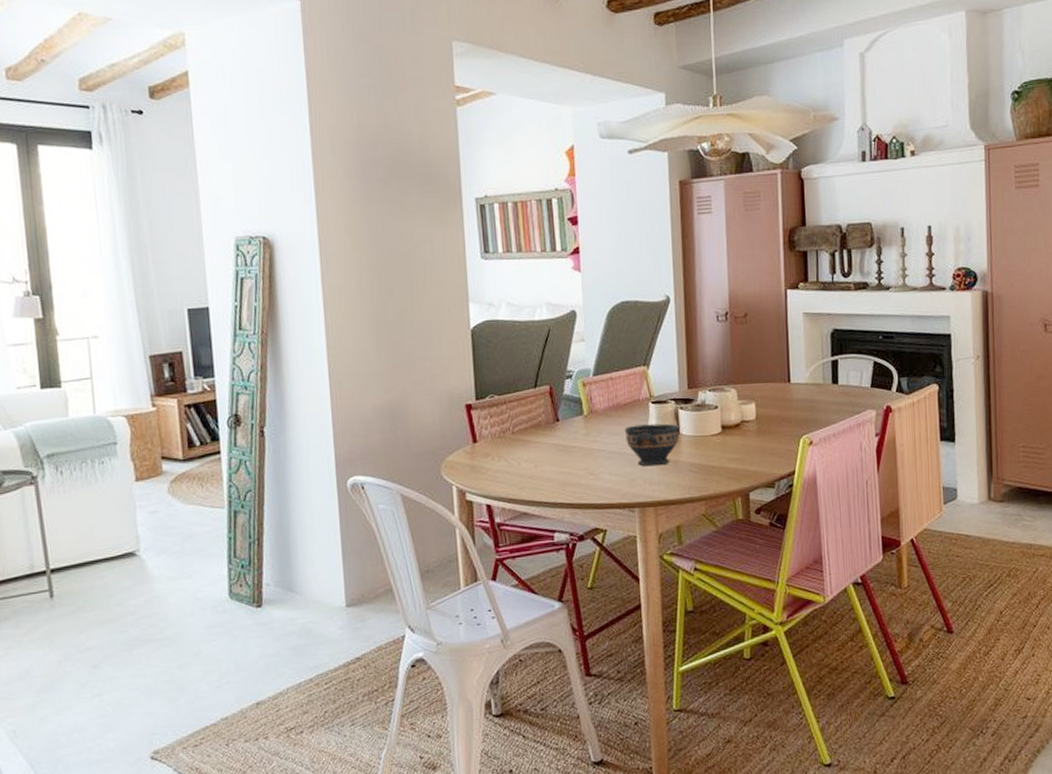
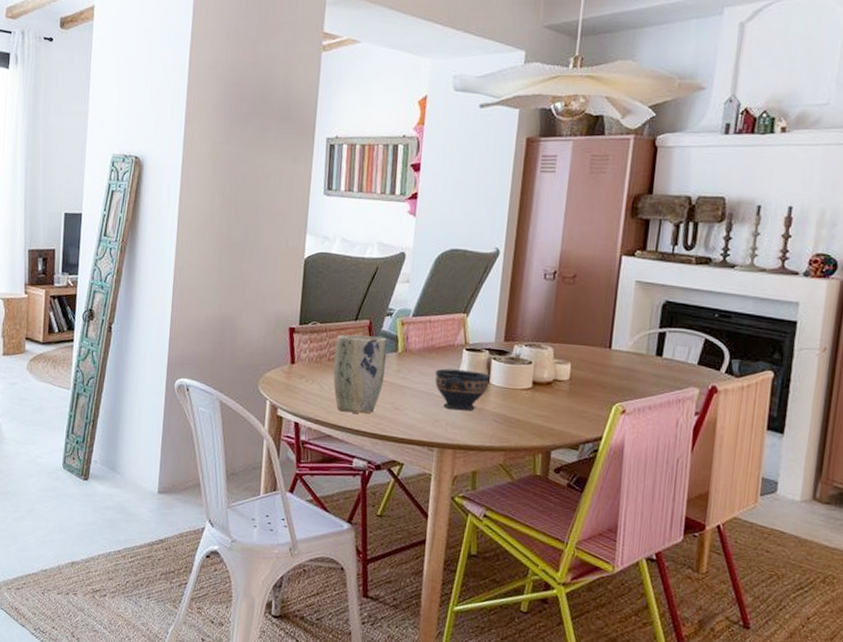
plant pot: none [517,401,574,486] -> present [333,334,388,414]

